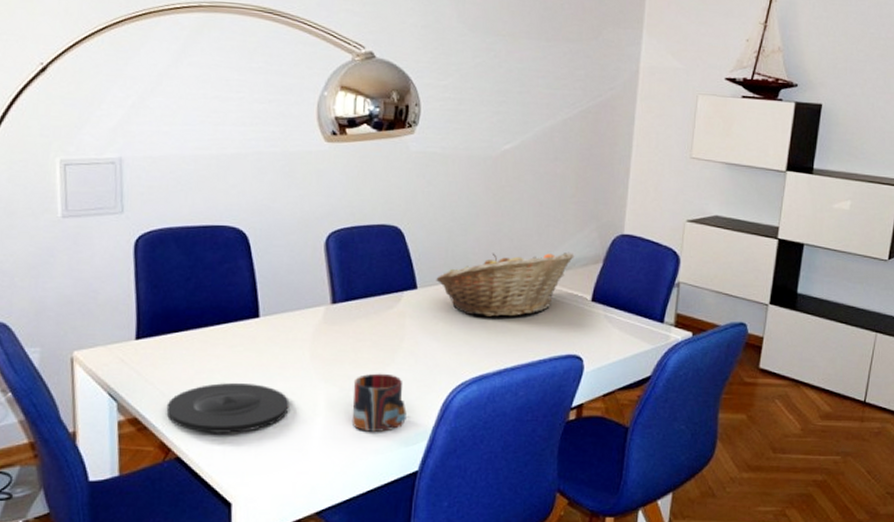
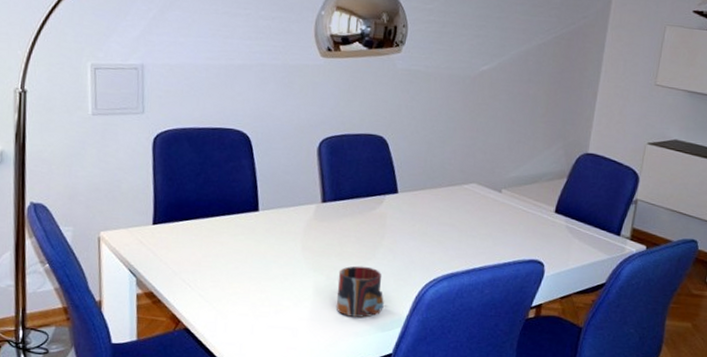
plate: present [166,383,290,433] -> none [177,266,283,311]
fruit basket: present [436,251,574,317] -> none [415,164,542,223]

